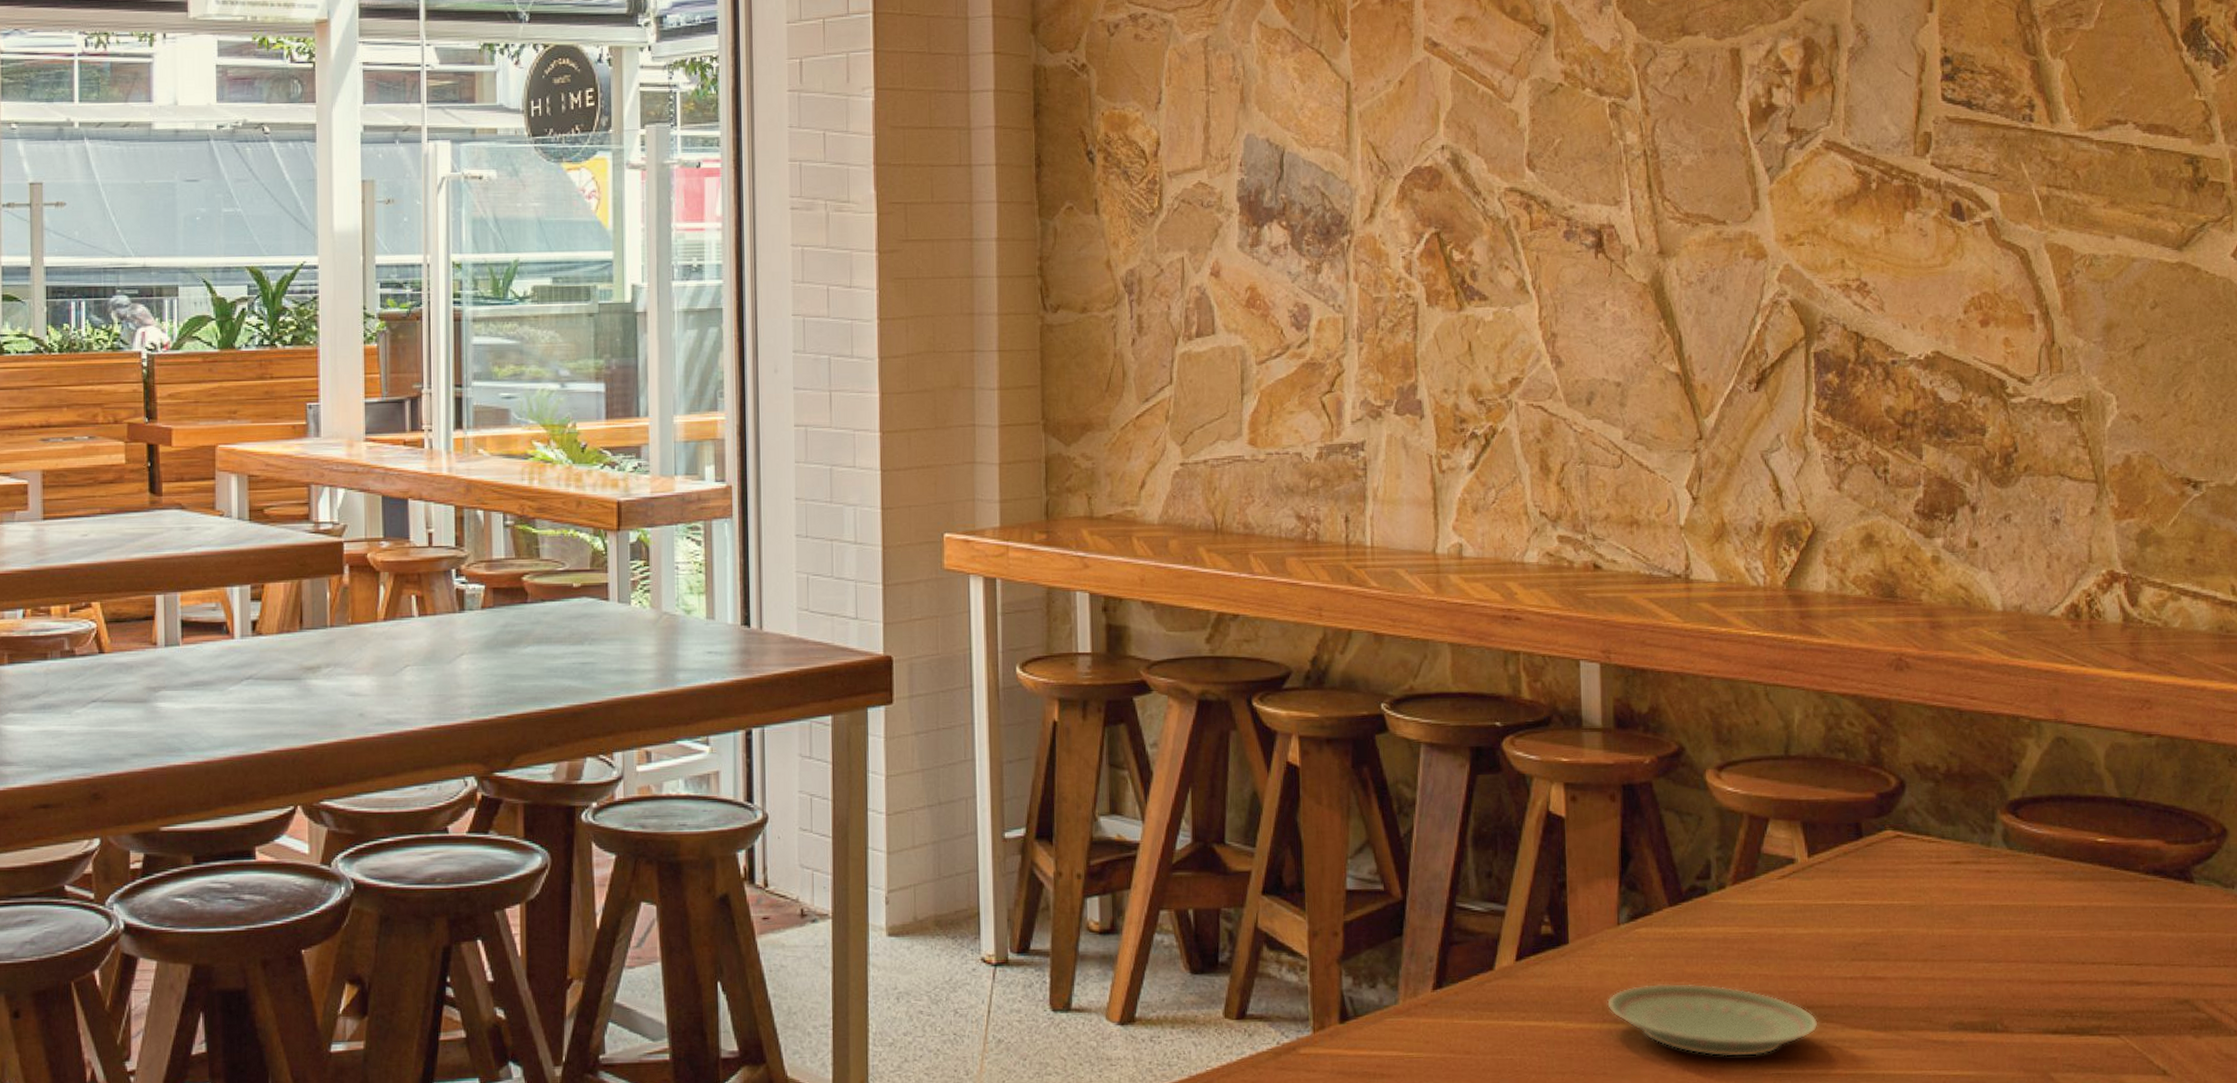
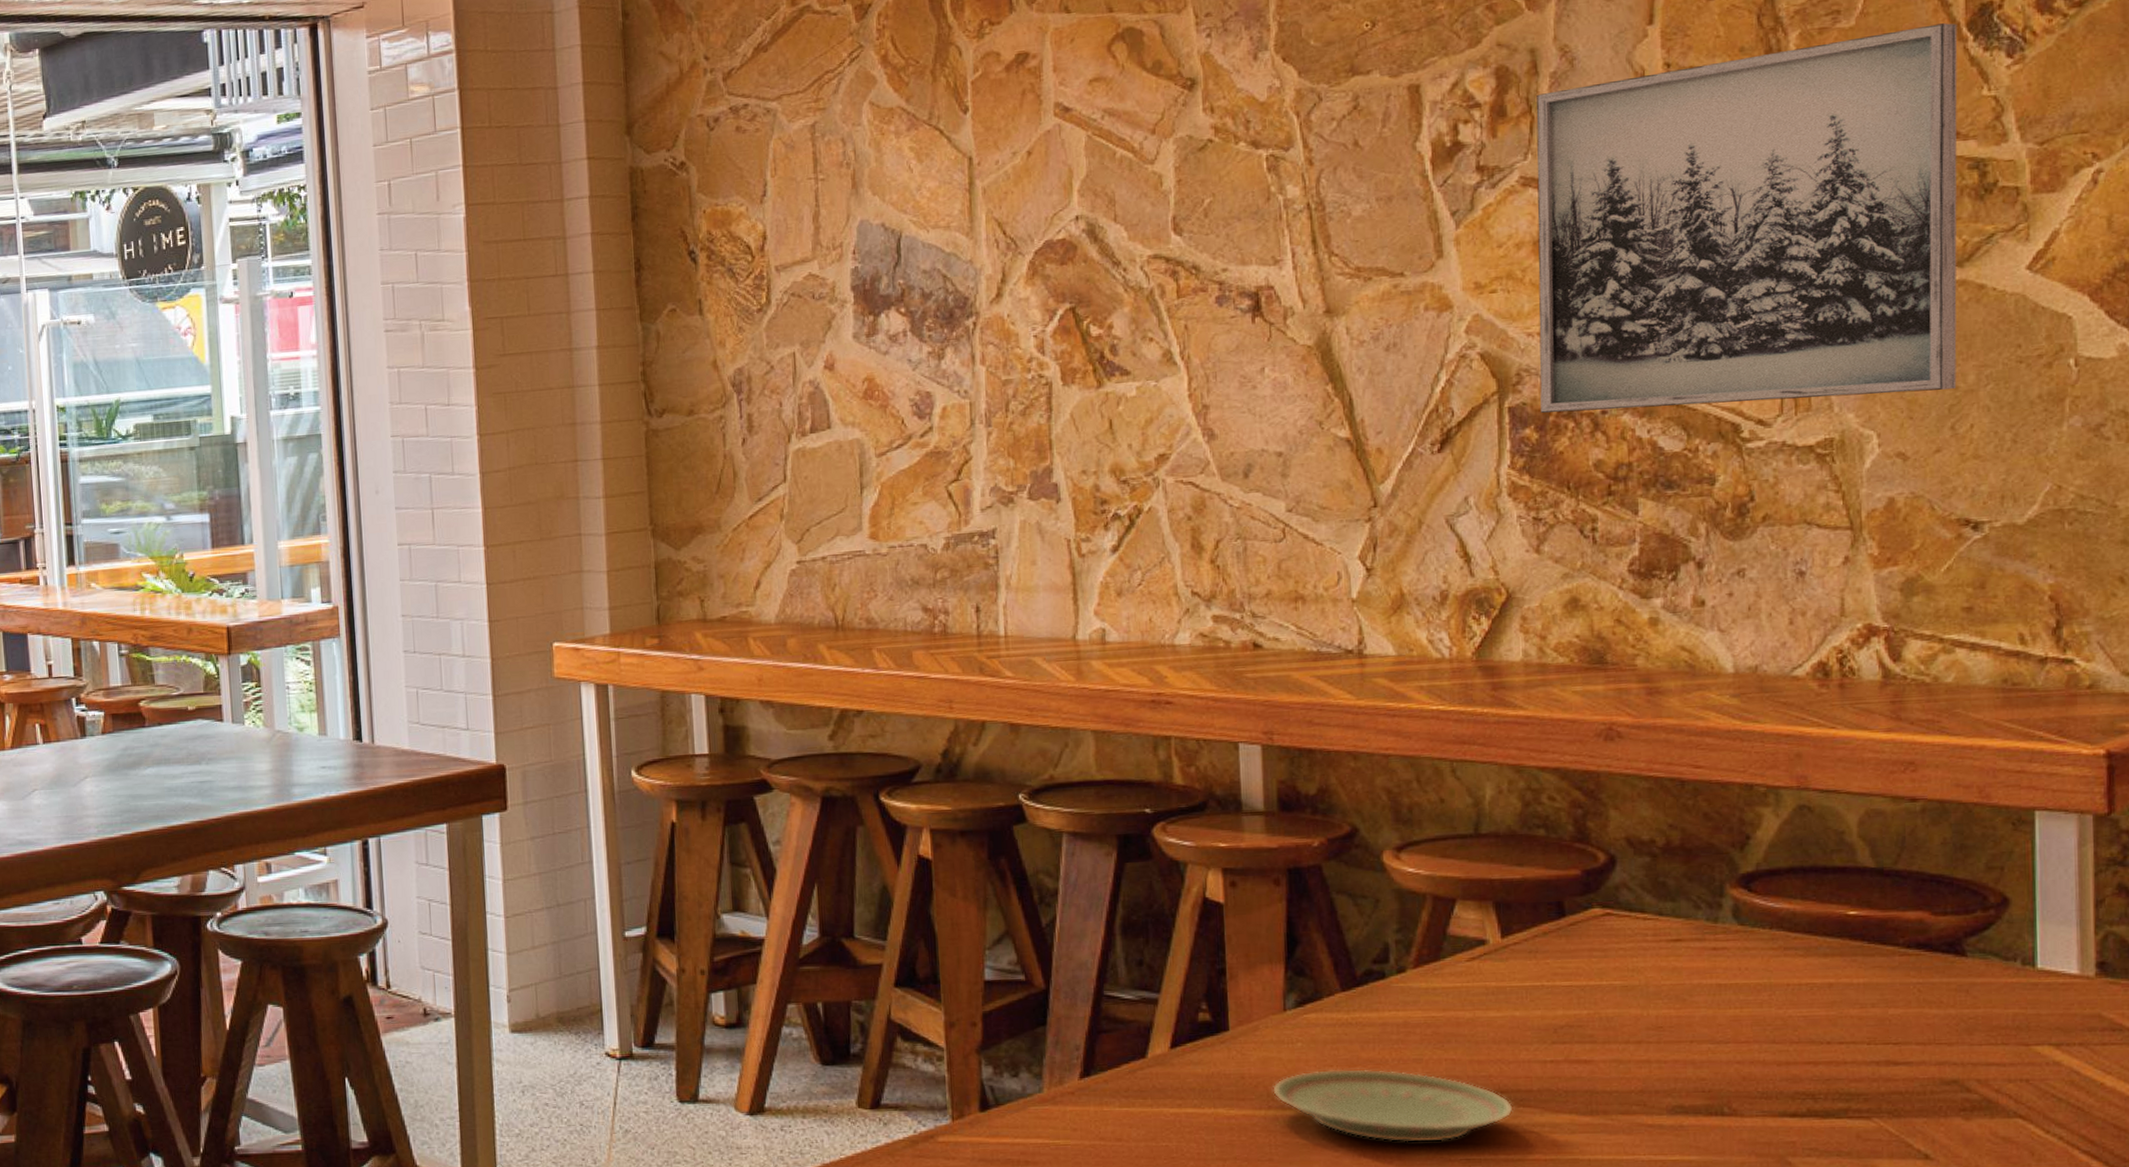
wall art: none [1837,33,2179,361] -> present [1536,23,1958,414]

